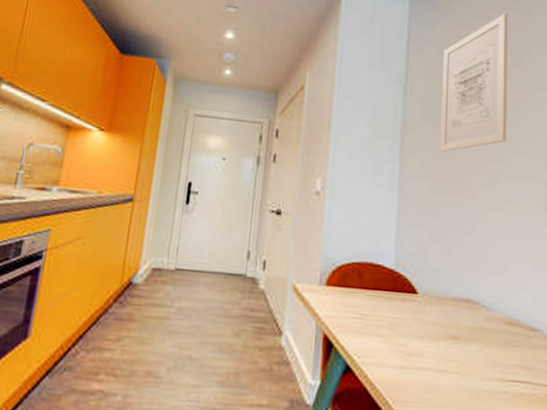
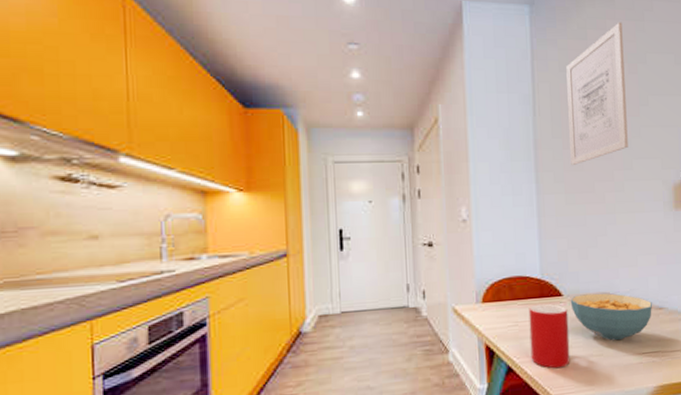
cup: none [374,298,422,379] -> present [528,303,570,369]
cereal bowl: none [426,295,525,360] -> present [570,293,653,341]

